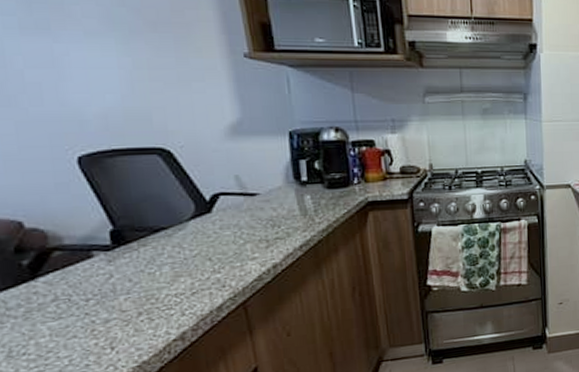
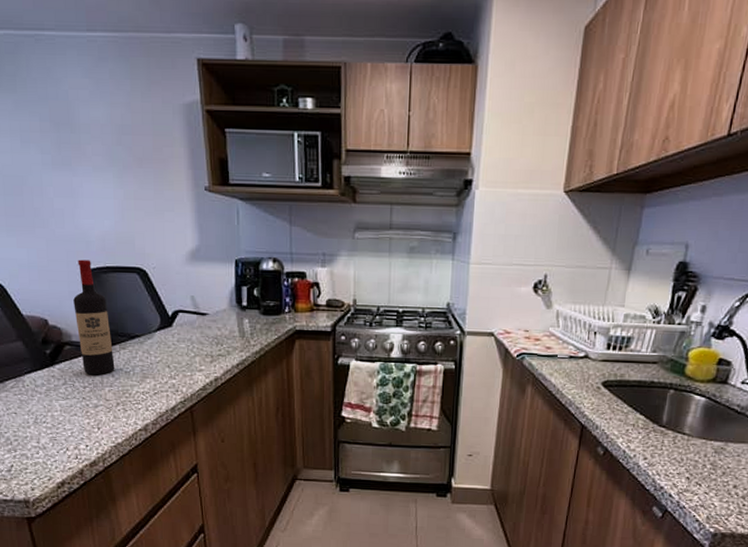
wine bottle: none [63,143,133,284] -> present [73,259,115,375]

